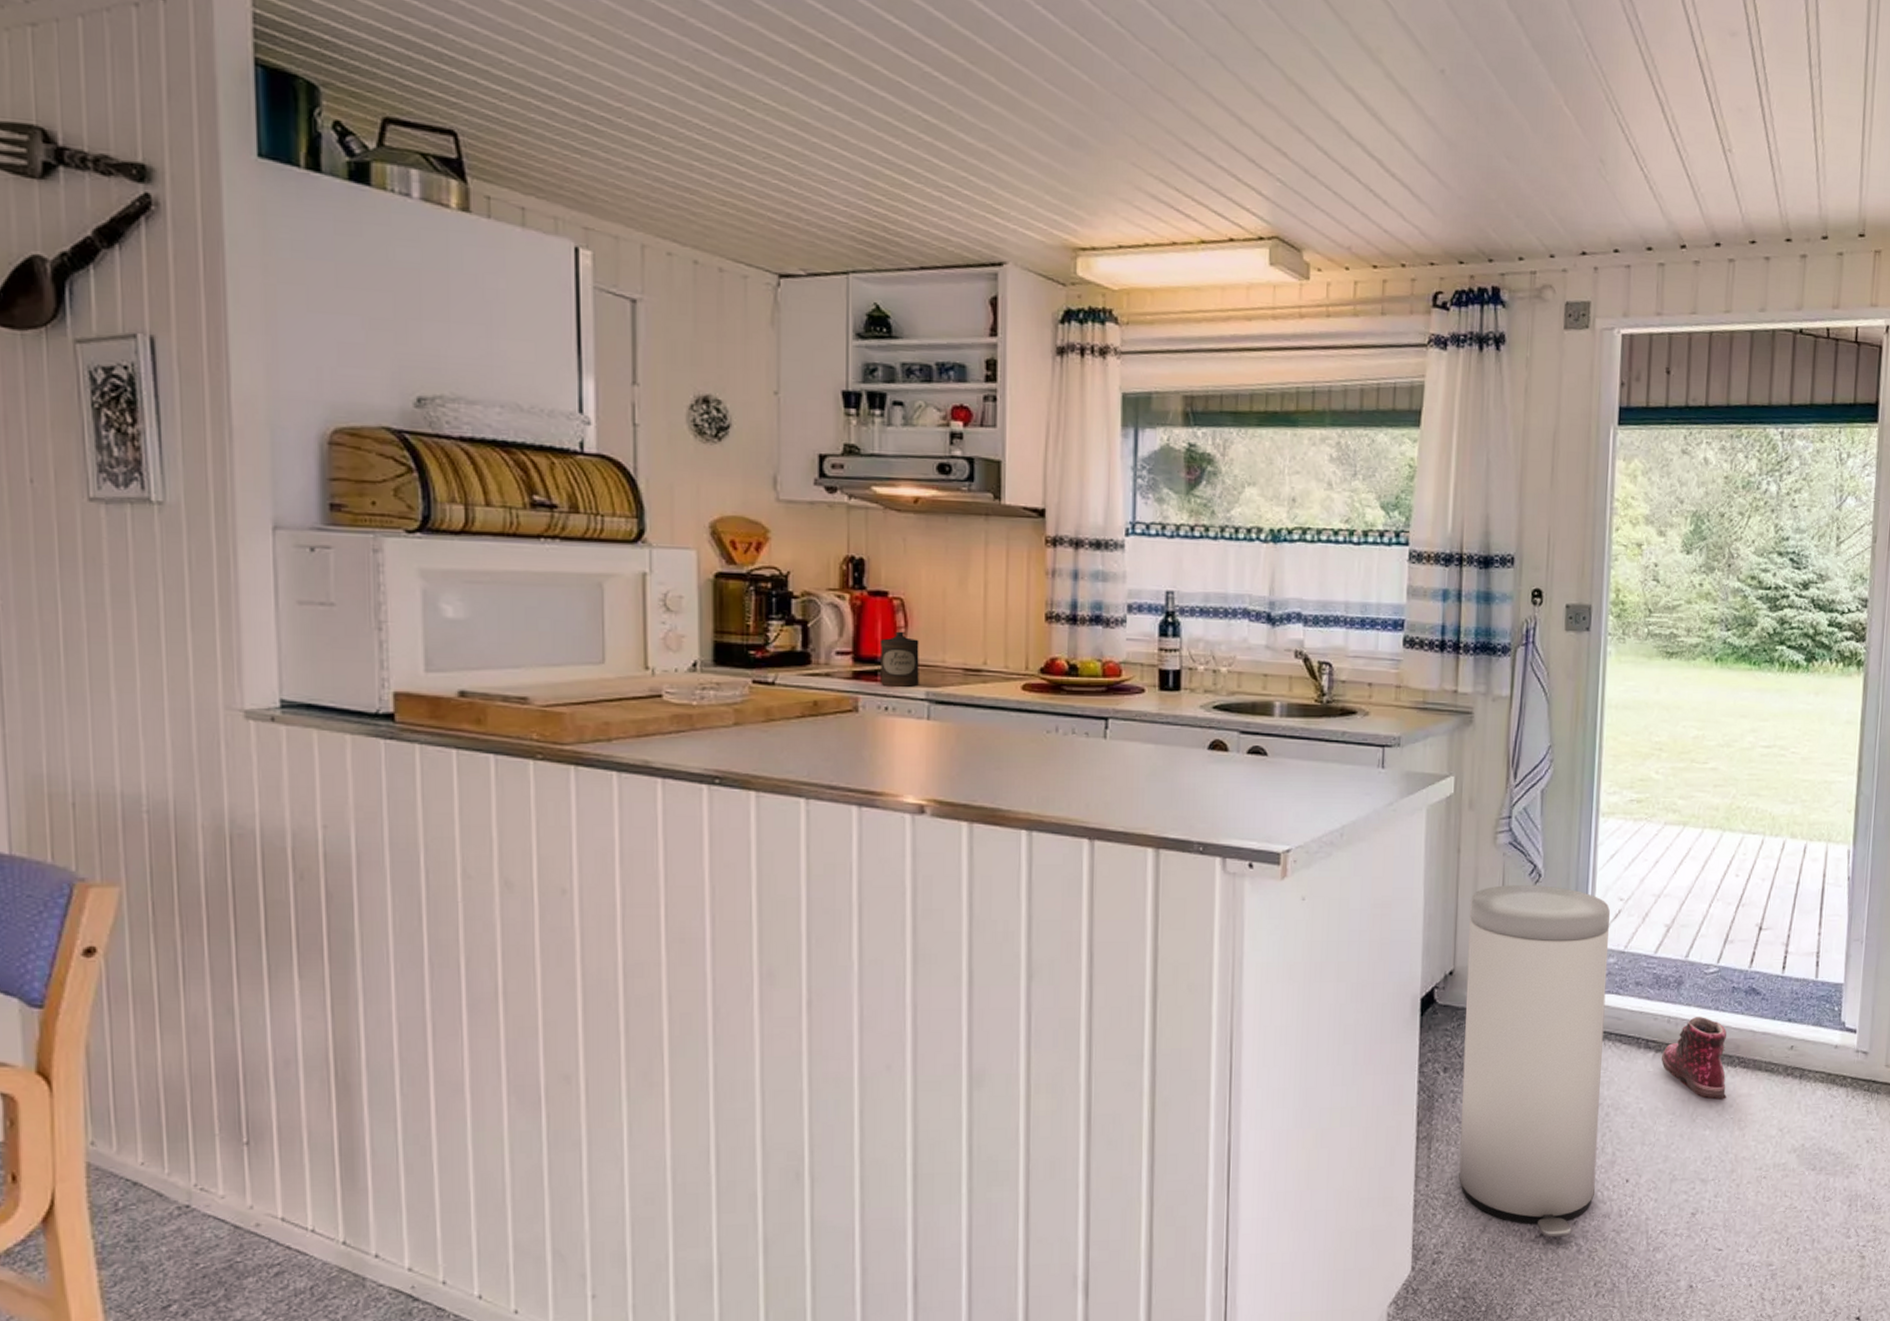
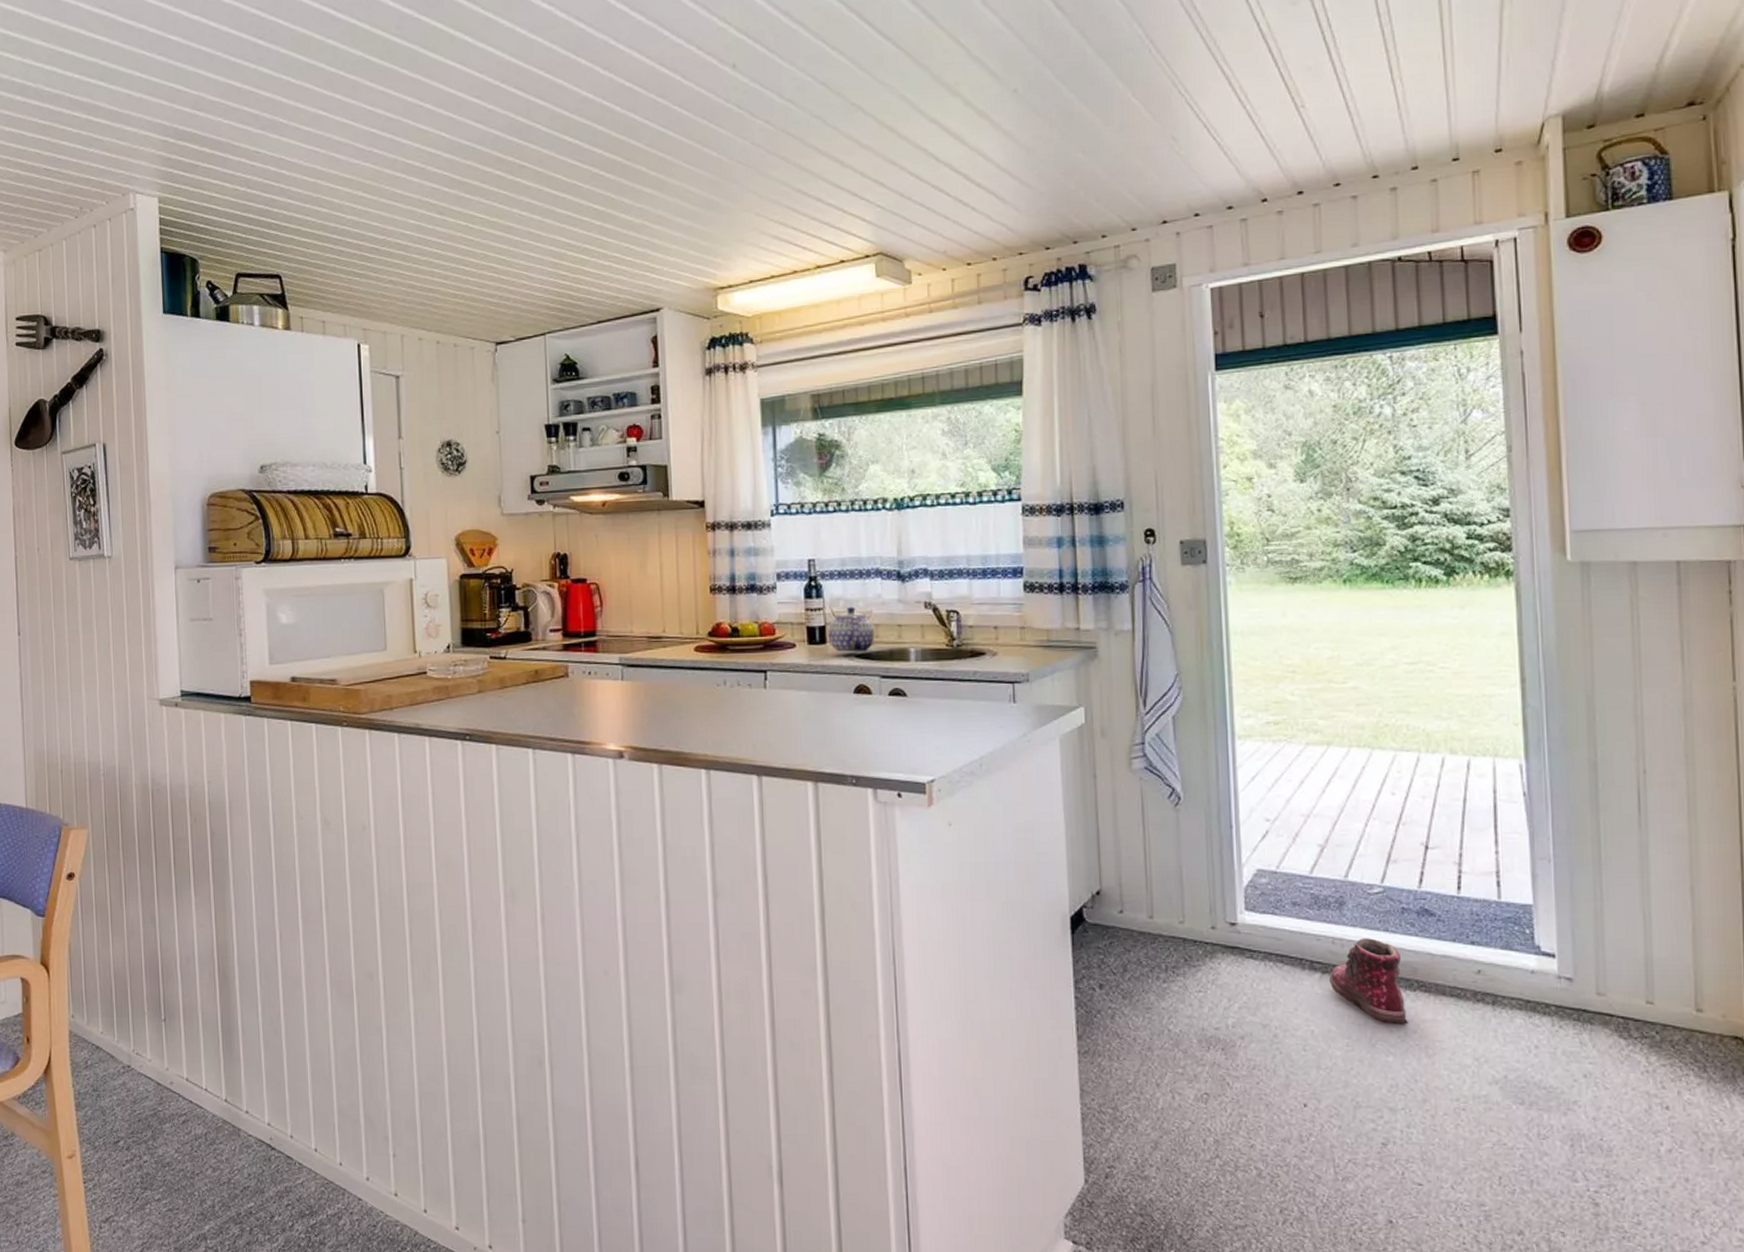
canister: present [879,631,919,687] -> none [582,609,613,655]
teapot: none [1182,649,1237,704] -> present [827,606,875,654]
pedal bin: present [1459,885,1611,1238] -> none [1110,808,1271,1160]

